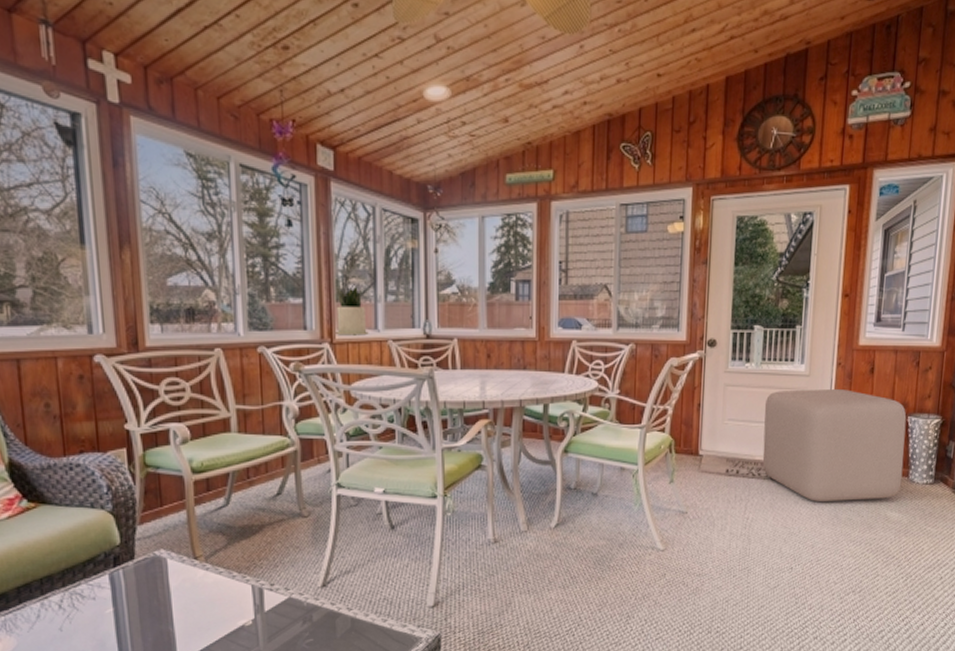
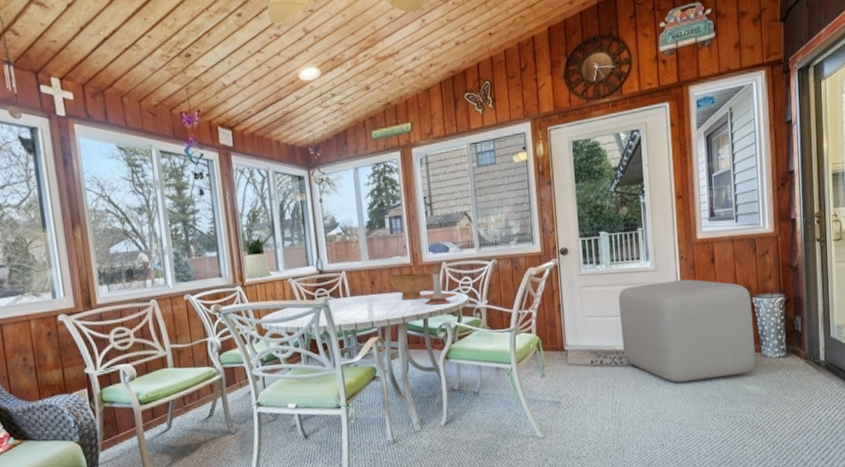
bowl: none [507,349,559,380] -> present [388,272,432,301]
candle holder: none [541,339,585,389] -> present [419,262,456,305]

